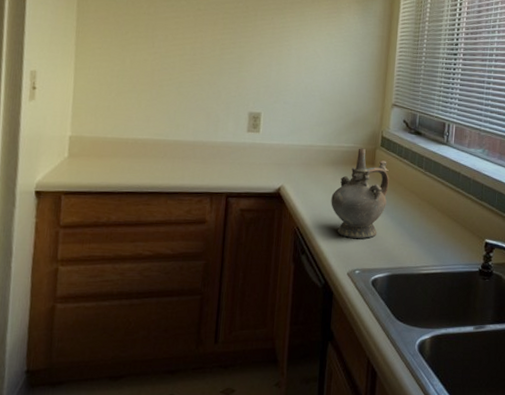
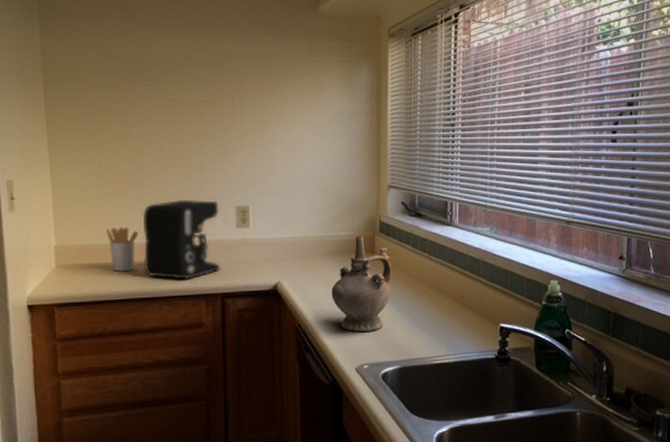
utensil holder: none [121,122,153,166] -> present [106,227,139,272]
coffee maker: none [154,101,233,178] -> present [142,199,221,280]

